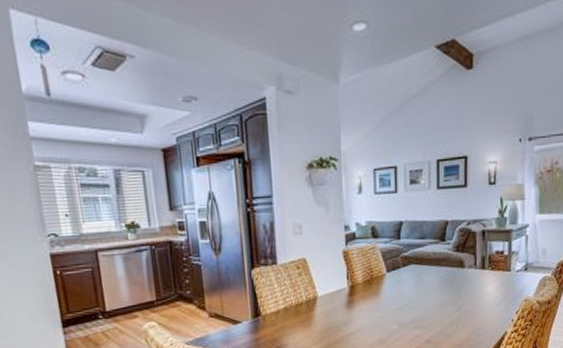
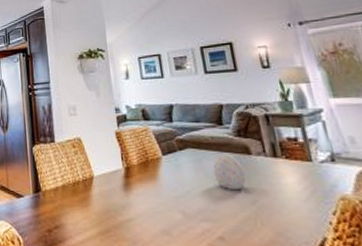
decorative egg: none [430,268,456,300] -> present [213,154,246,191]

